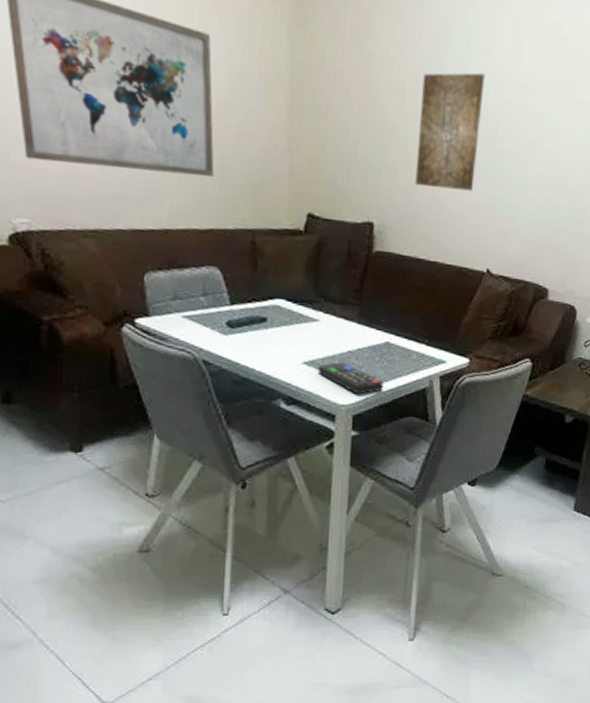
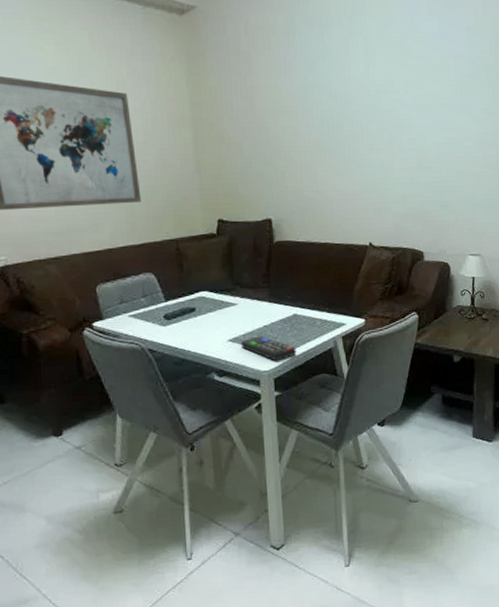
wall art: present [415,73,485,191] -> none [297,86,349,184]

